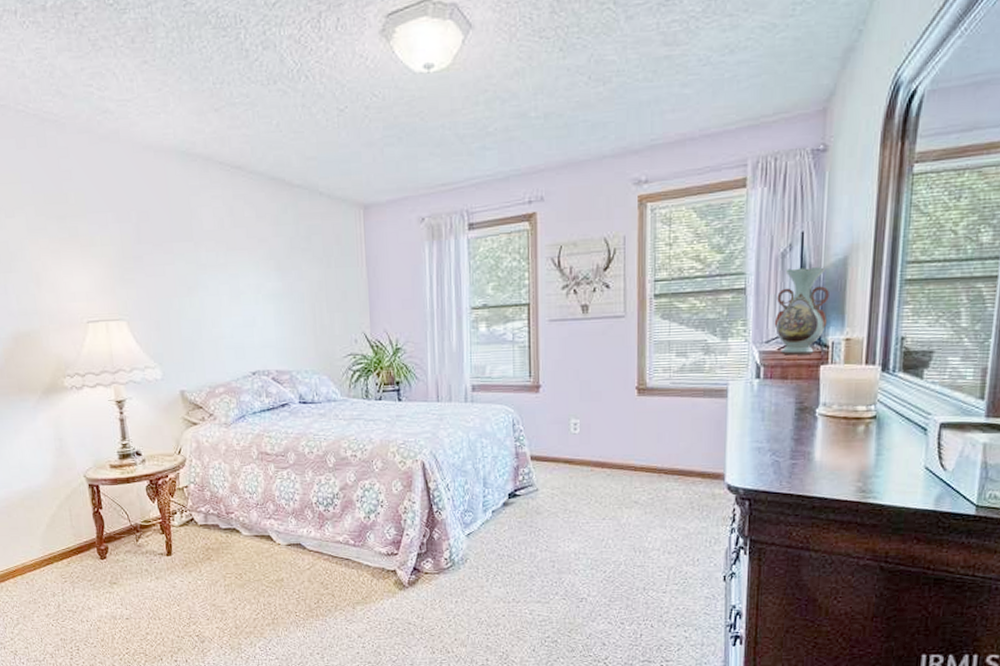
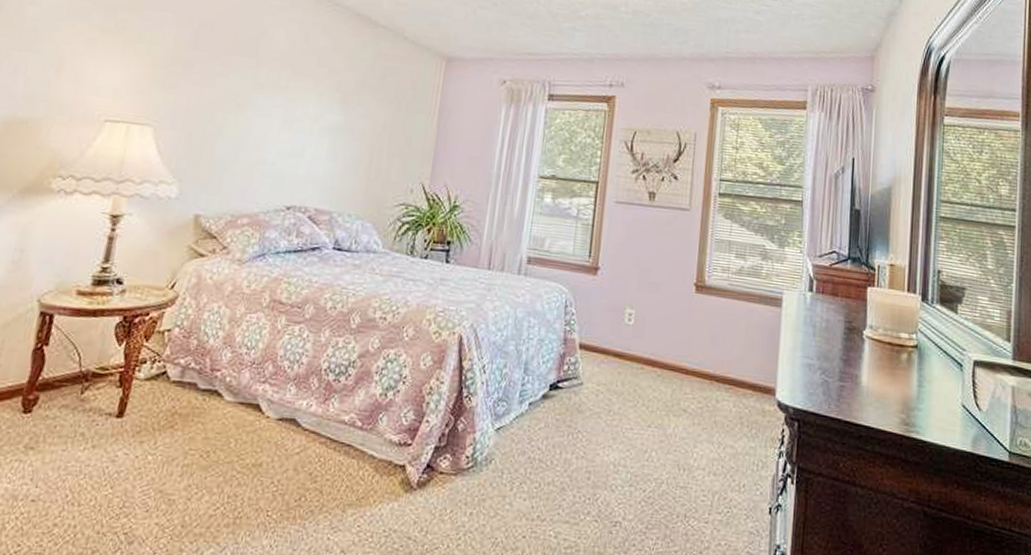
decorative vase: present [774,267,829,355] -> none [827,189,876,275]

